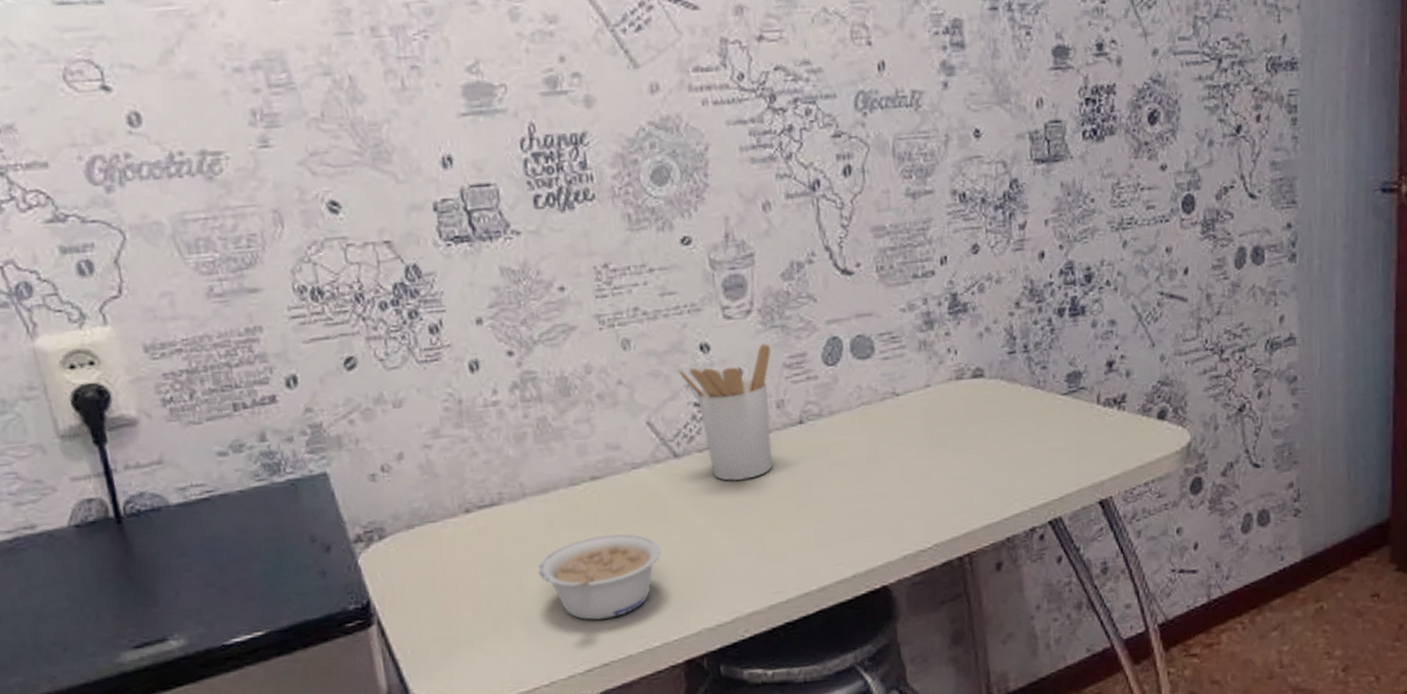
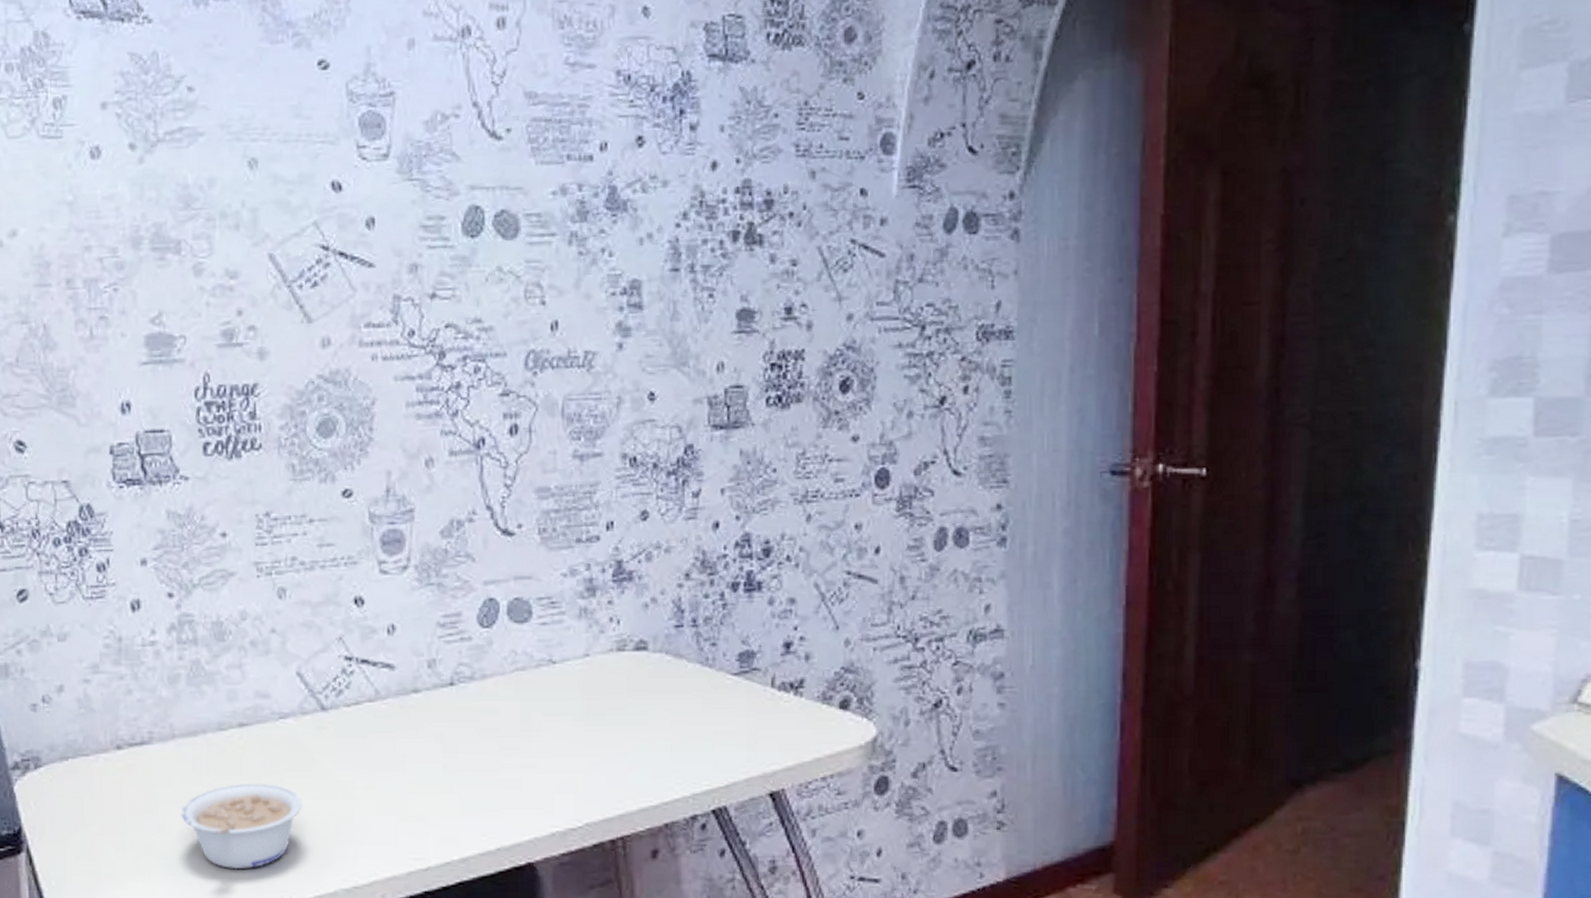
utensil holder: present [678,343,773,482] -> none [331,600,426,740]

